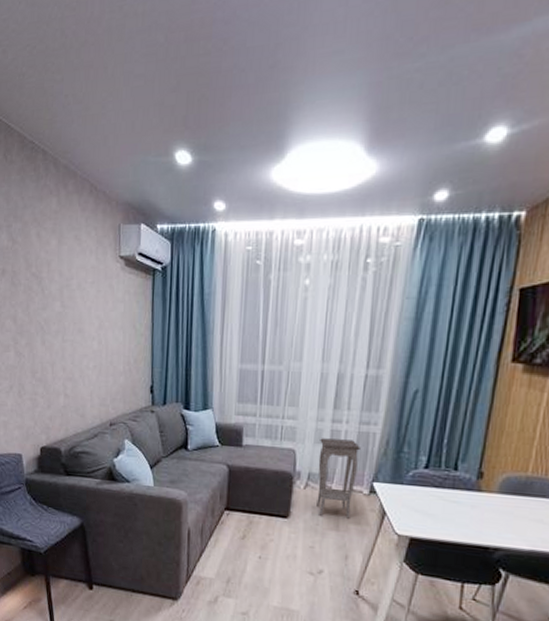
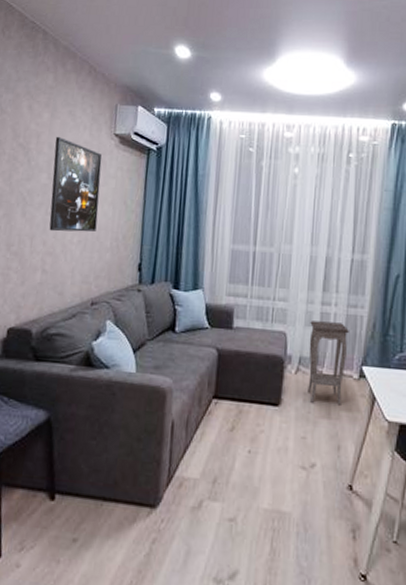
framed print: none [64,264,110,358] -> present [49,137,102,232]

